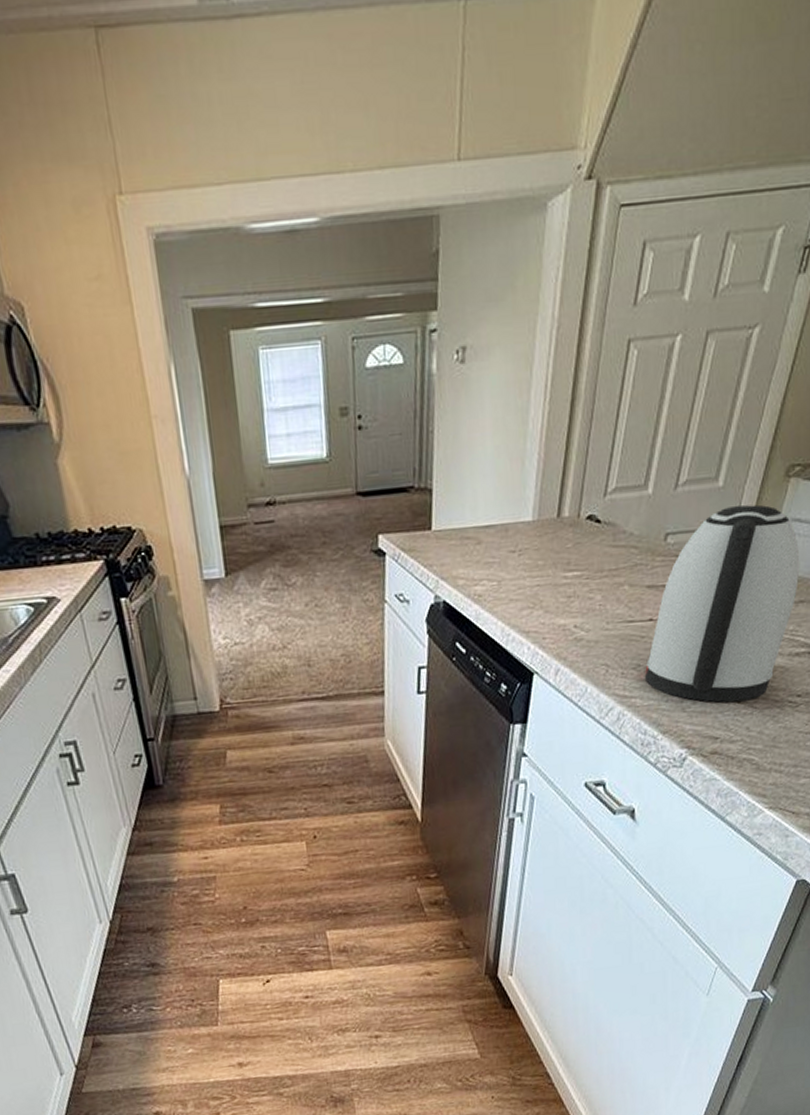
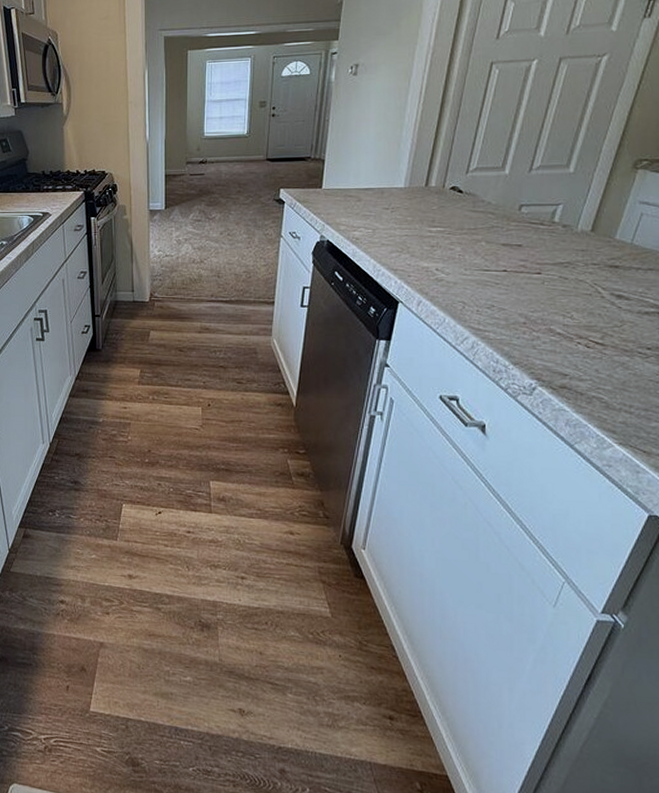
kettle: present [645,504,800,703] -> none [499,188,649,347]

